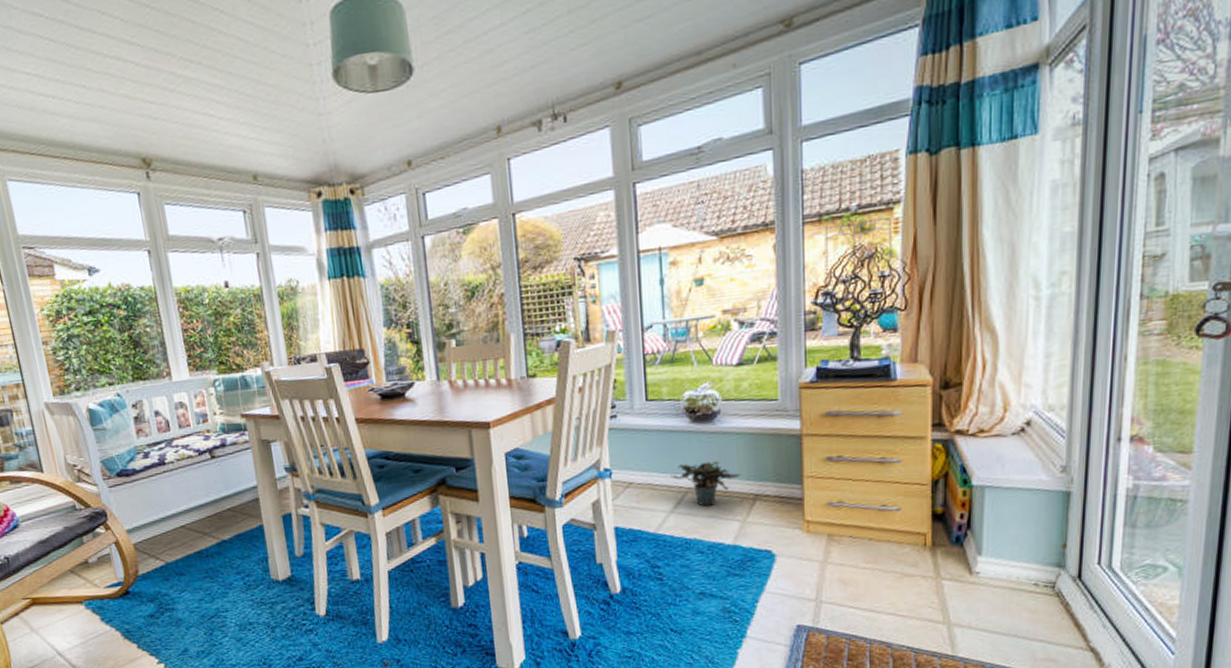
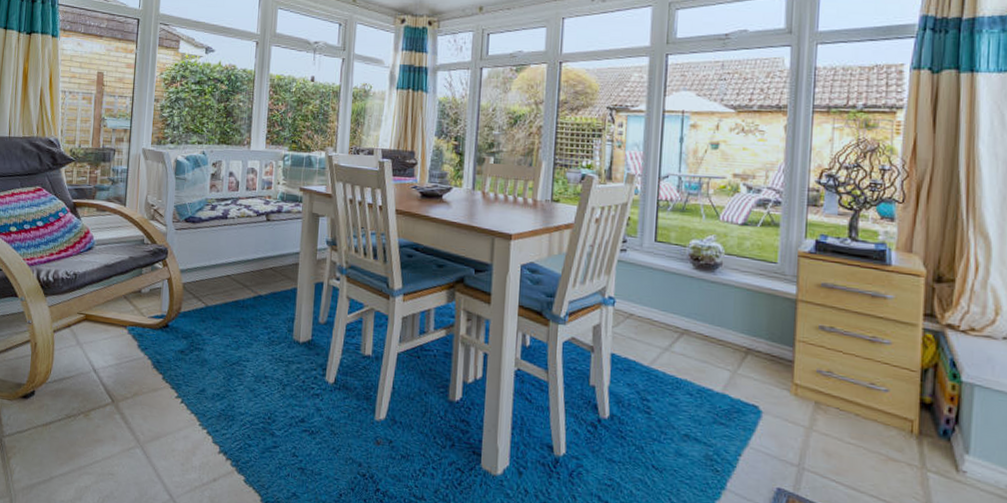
potted plant: present [670,461,741,507] -> none [669,306,735,351]

